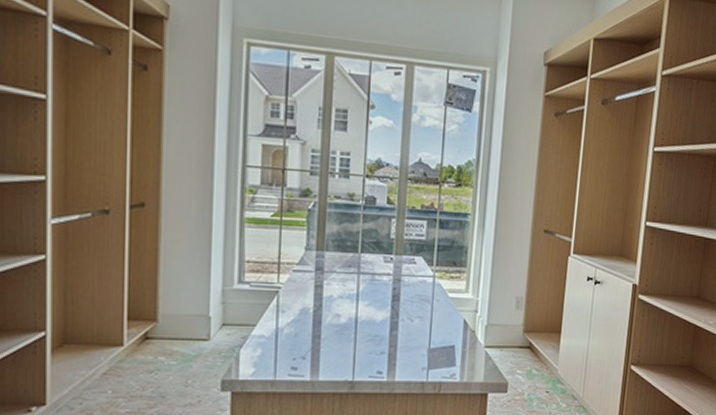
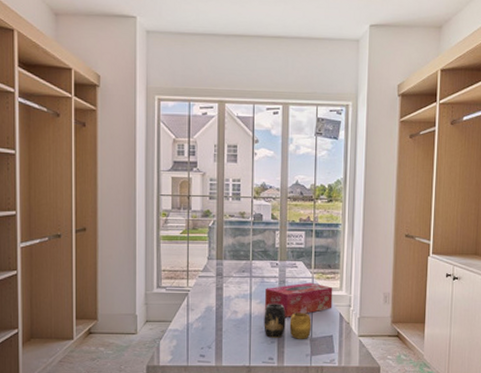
vase: none [372,306,430,350] -> present [264,304,311,339]
tissue box: none [374,282,458,323] -> present [264,282,333,317]

